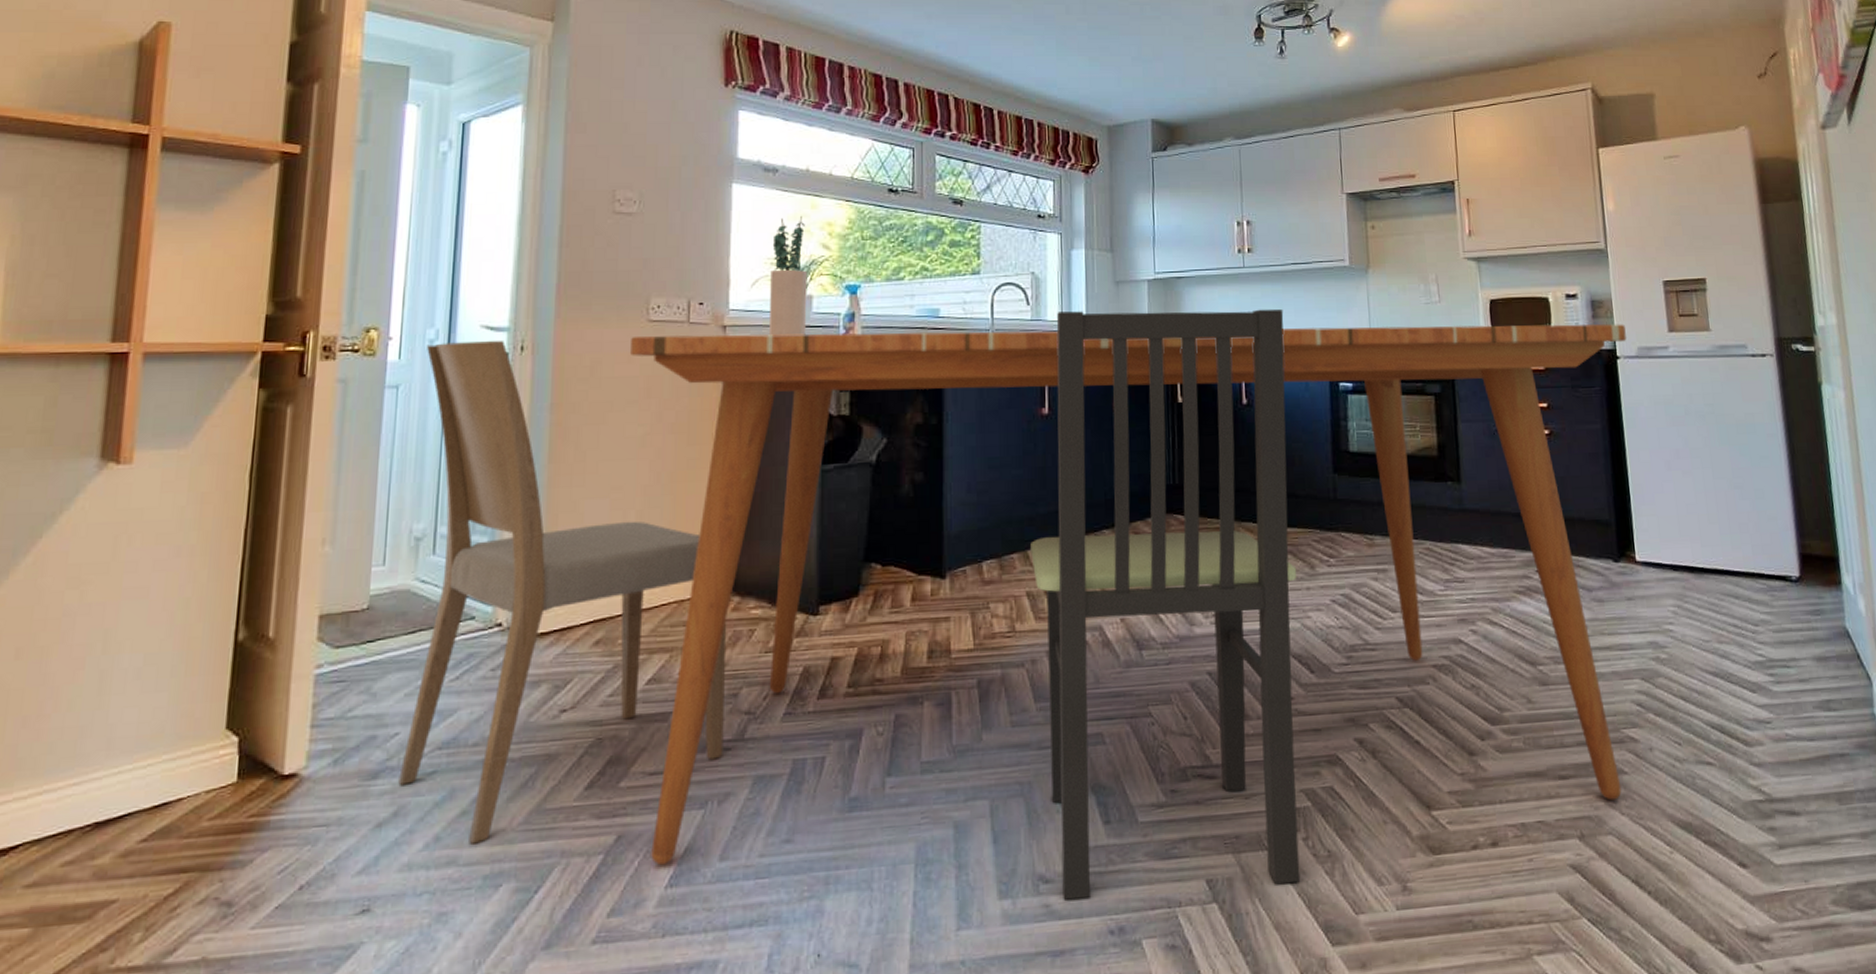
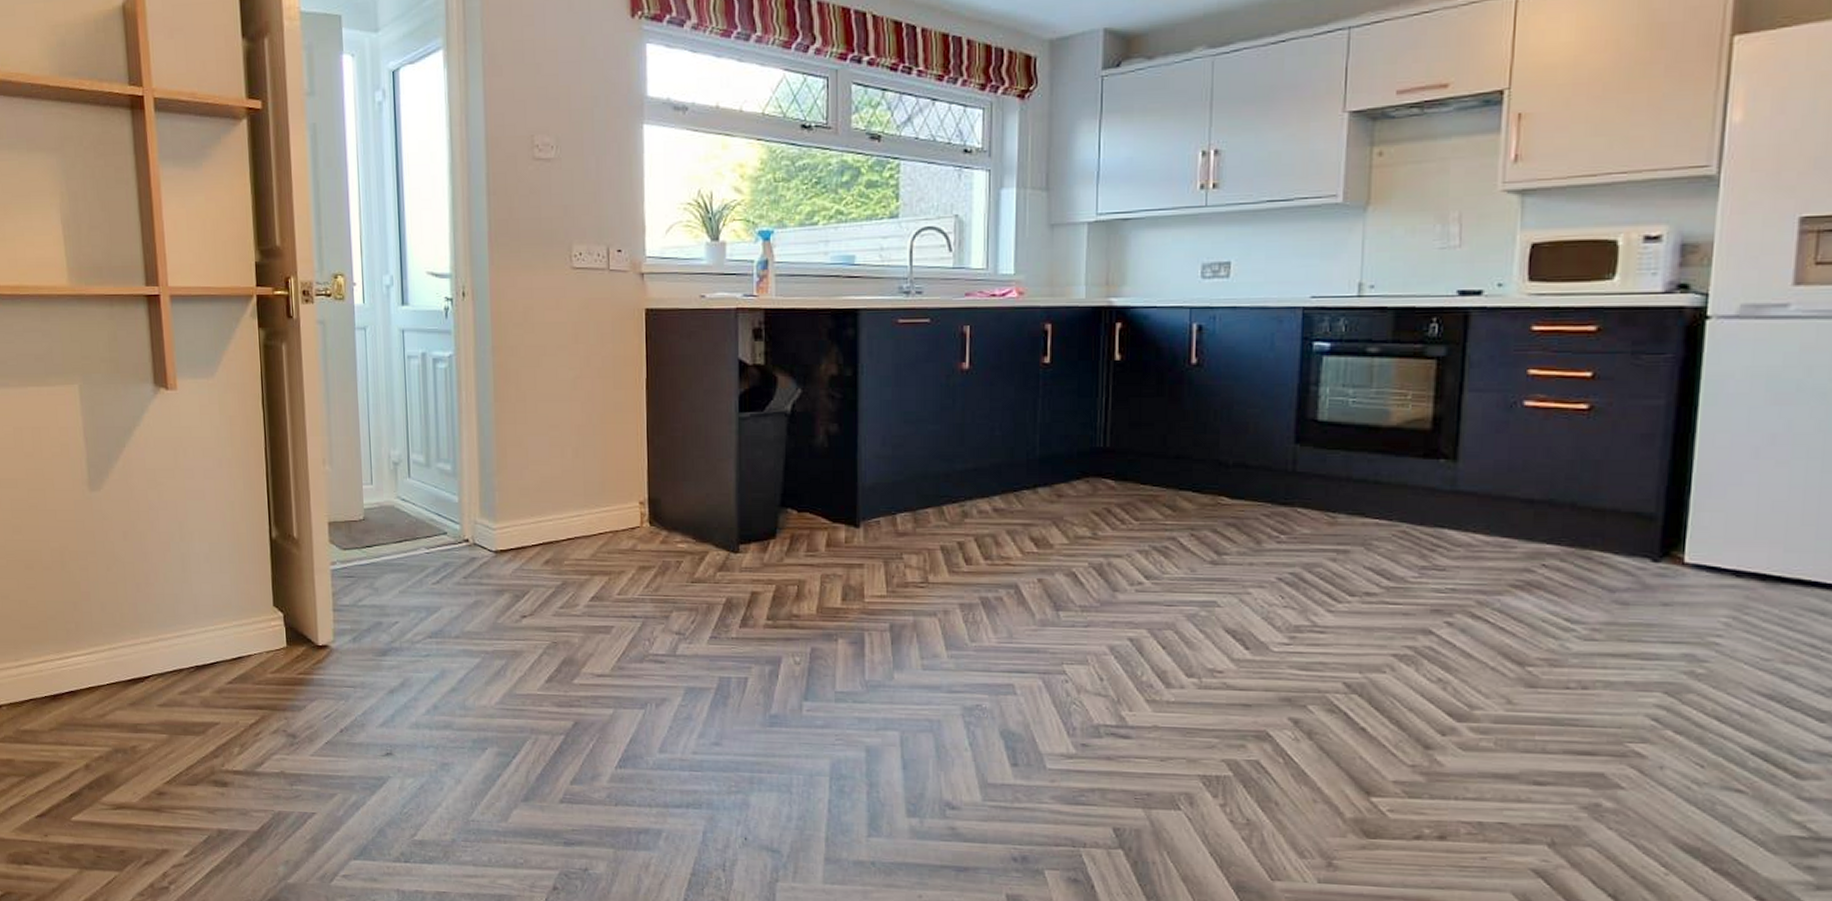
dining chair: present [398,340,727,844] -> none [385,286,659,715]
dining table: present [631,324,1627,865] -> none [557,274,1727,814]
vase: present [768,215,807,336] -> none [684,156,721,284]
dining chair: present [1031,308,1301,900] -> none [946,255,1251,844]

